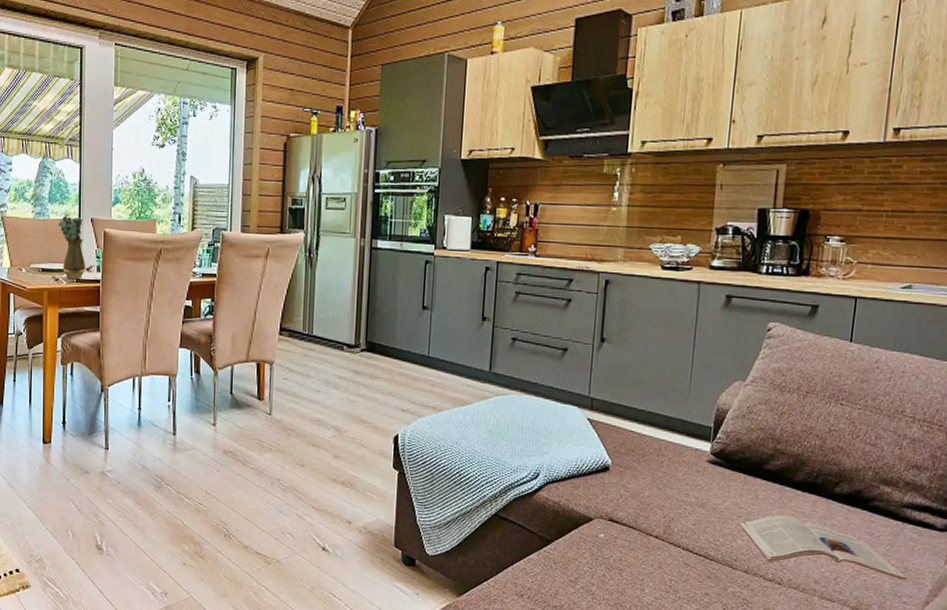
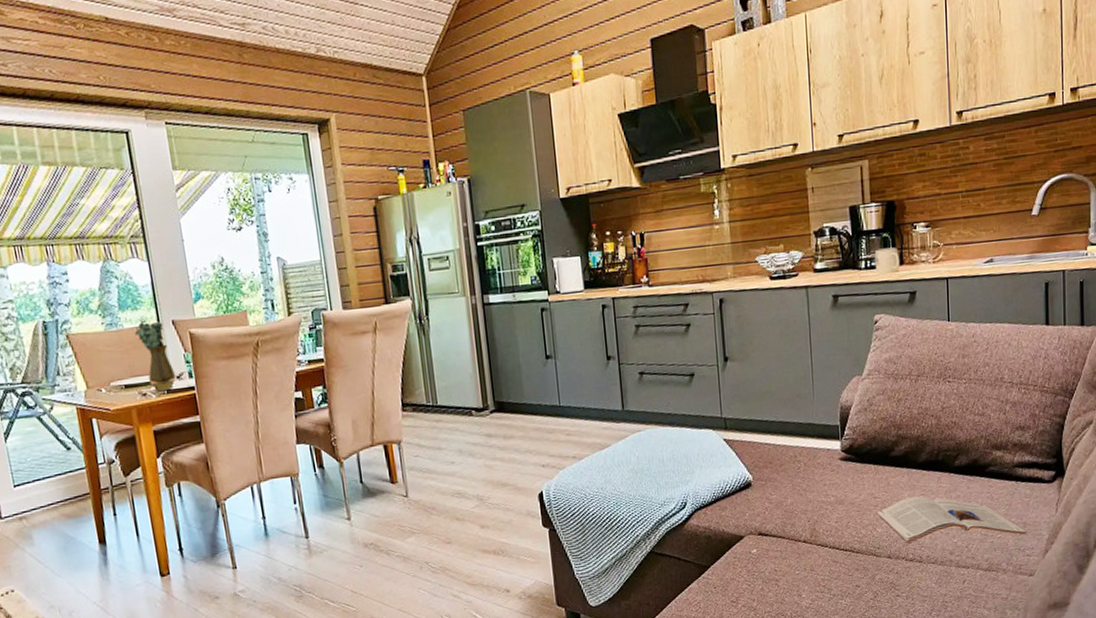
mug: none [777,256,806,284] -> present [874,247,900,275]

